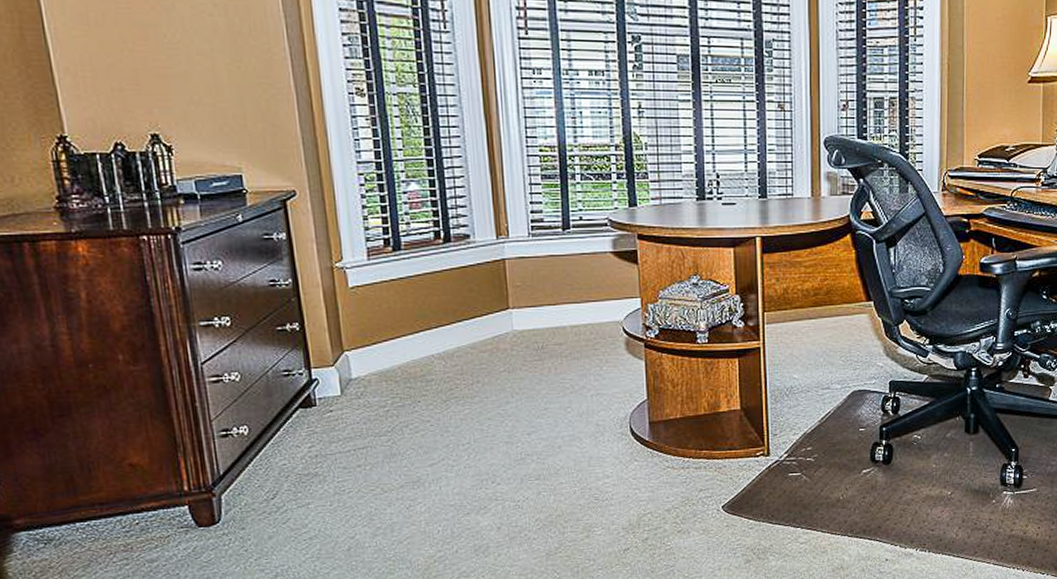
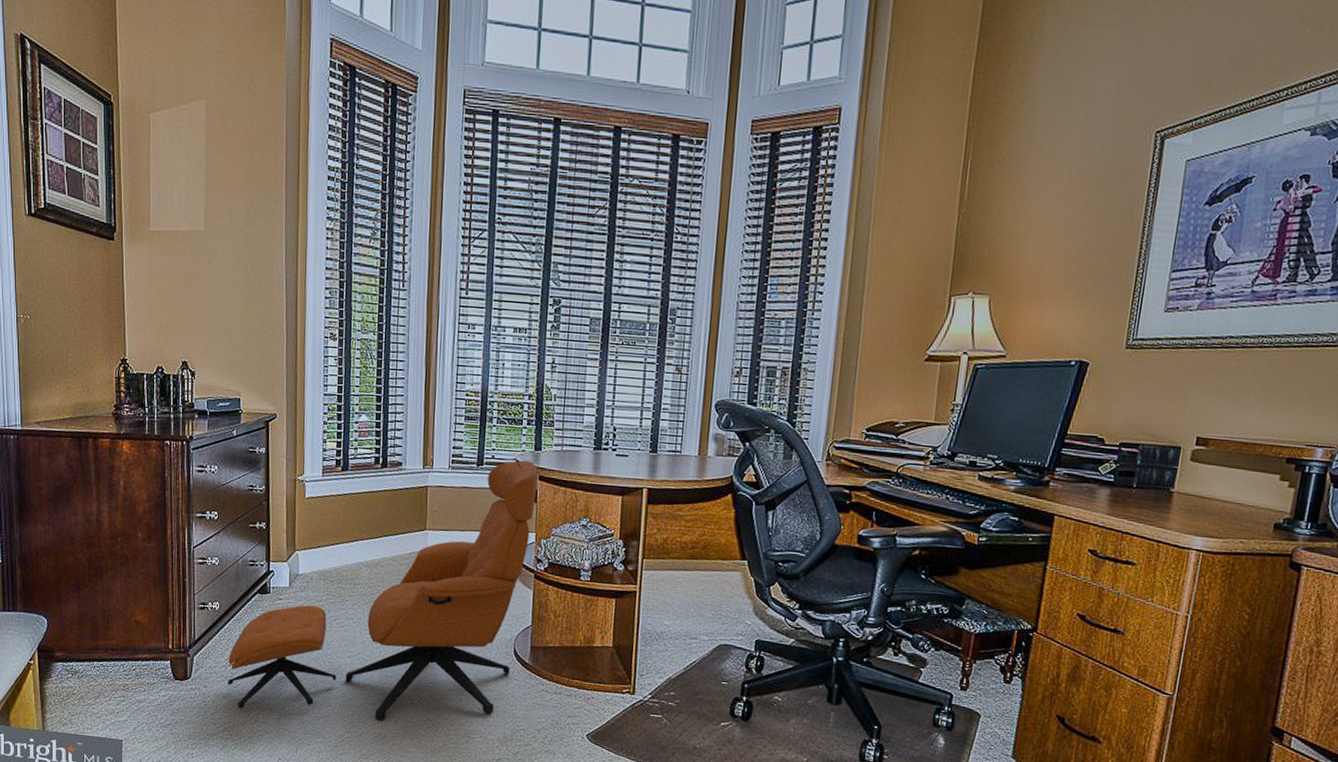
armchair: none [270,219,637,547] -> present [228,460,538,721]

